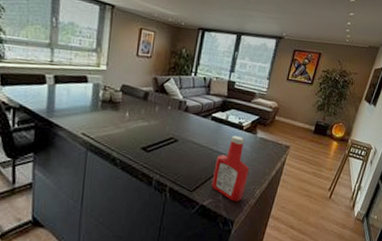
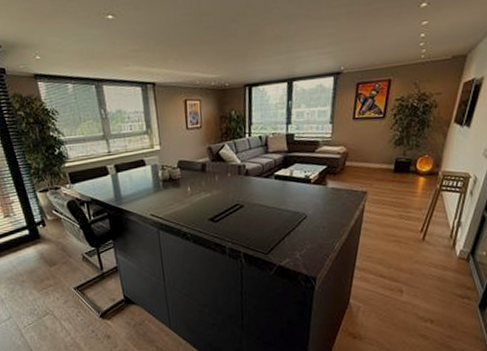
ketchup bottle: present [211,135,250,202] -> none [286,190,325,258]

